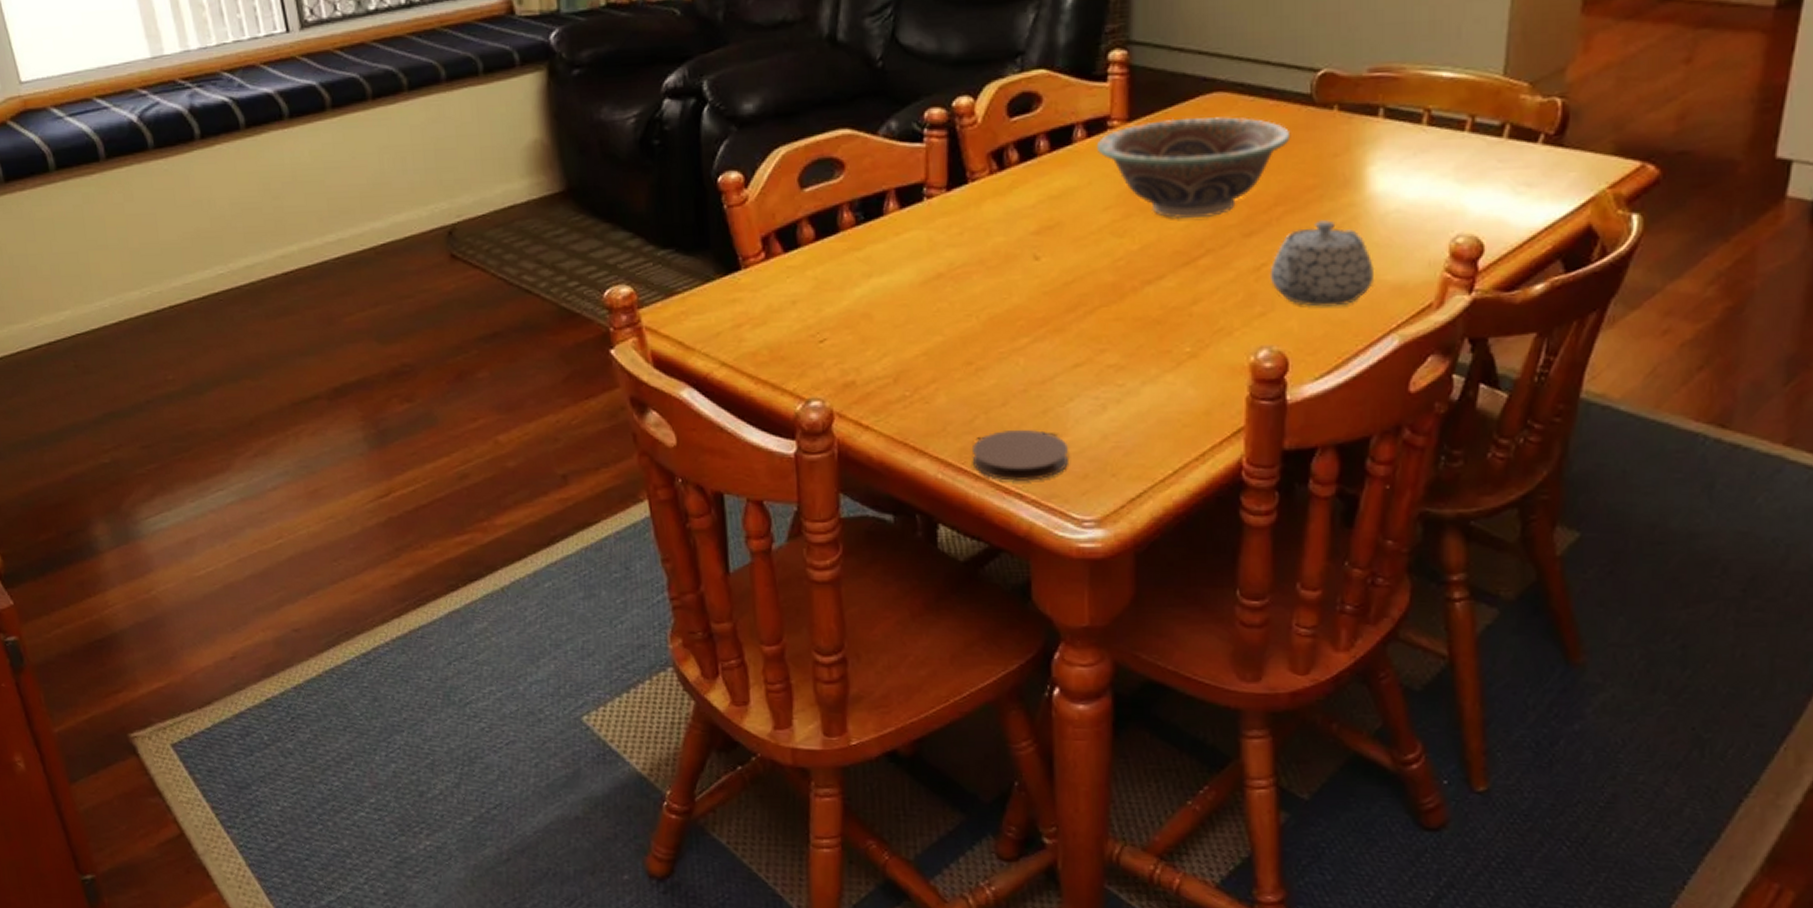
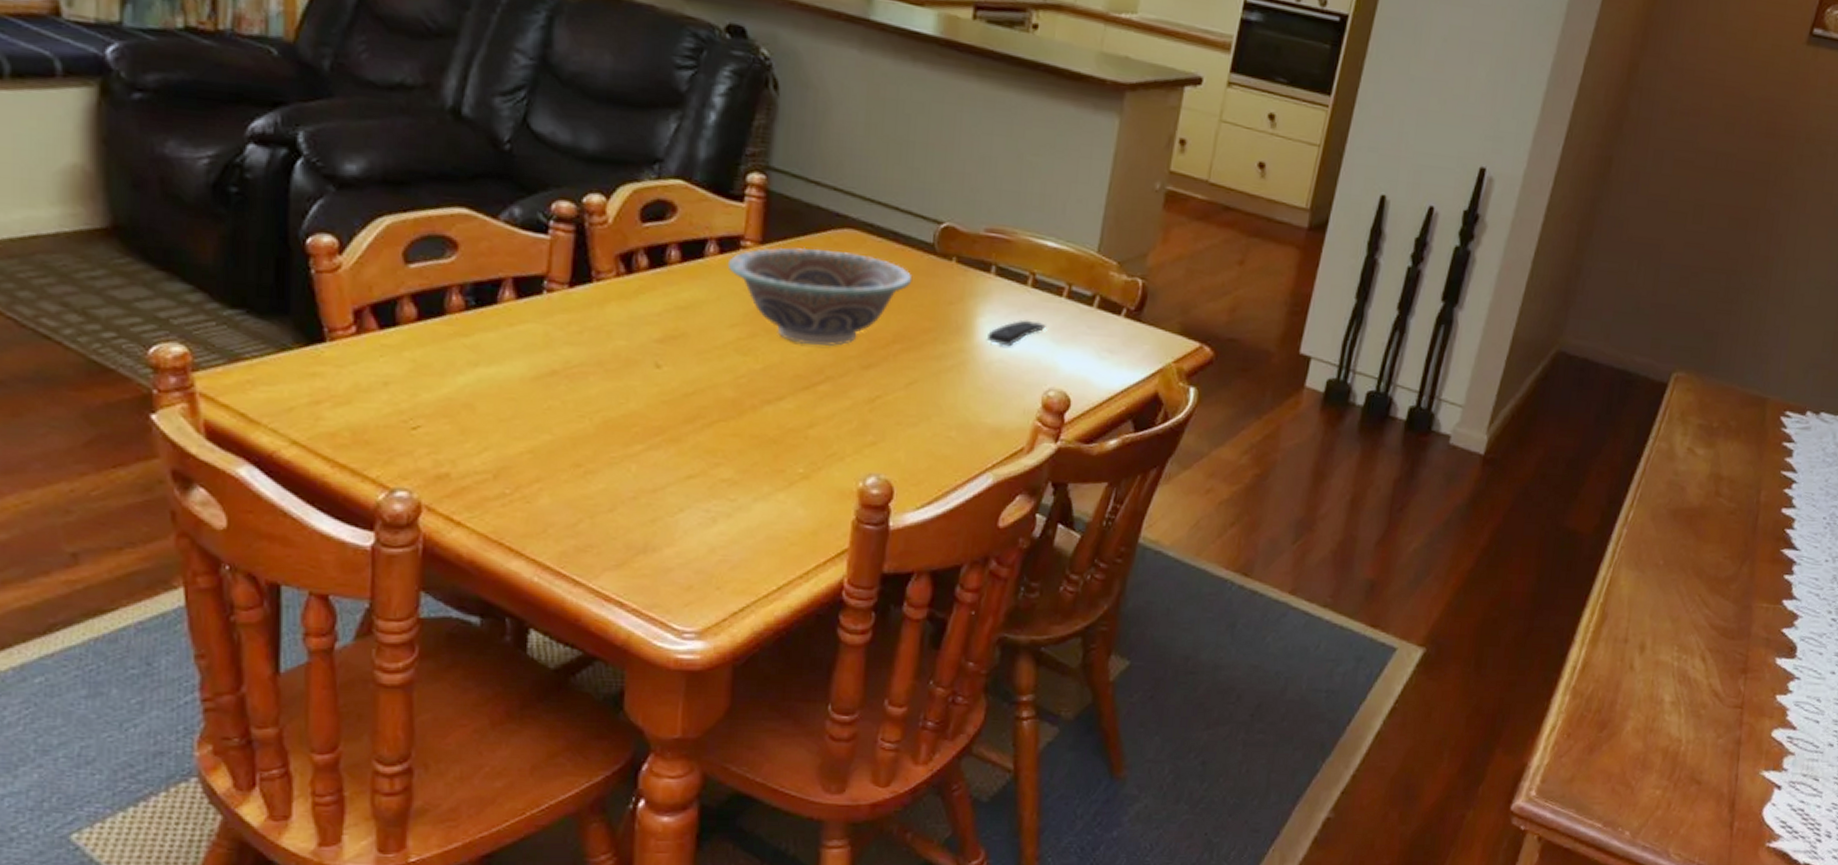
coaster: present [972,430,1069,482] -> none [572,537,676,591]
teapot: present [1269,220,1375,307] -> none [883,361,977,443]
remote control: none [1381,161,1448,195] -> present [987,319,1046,347]

